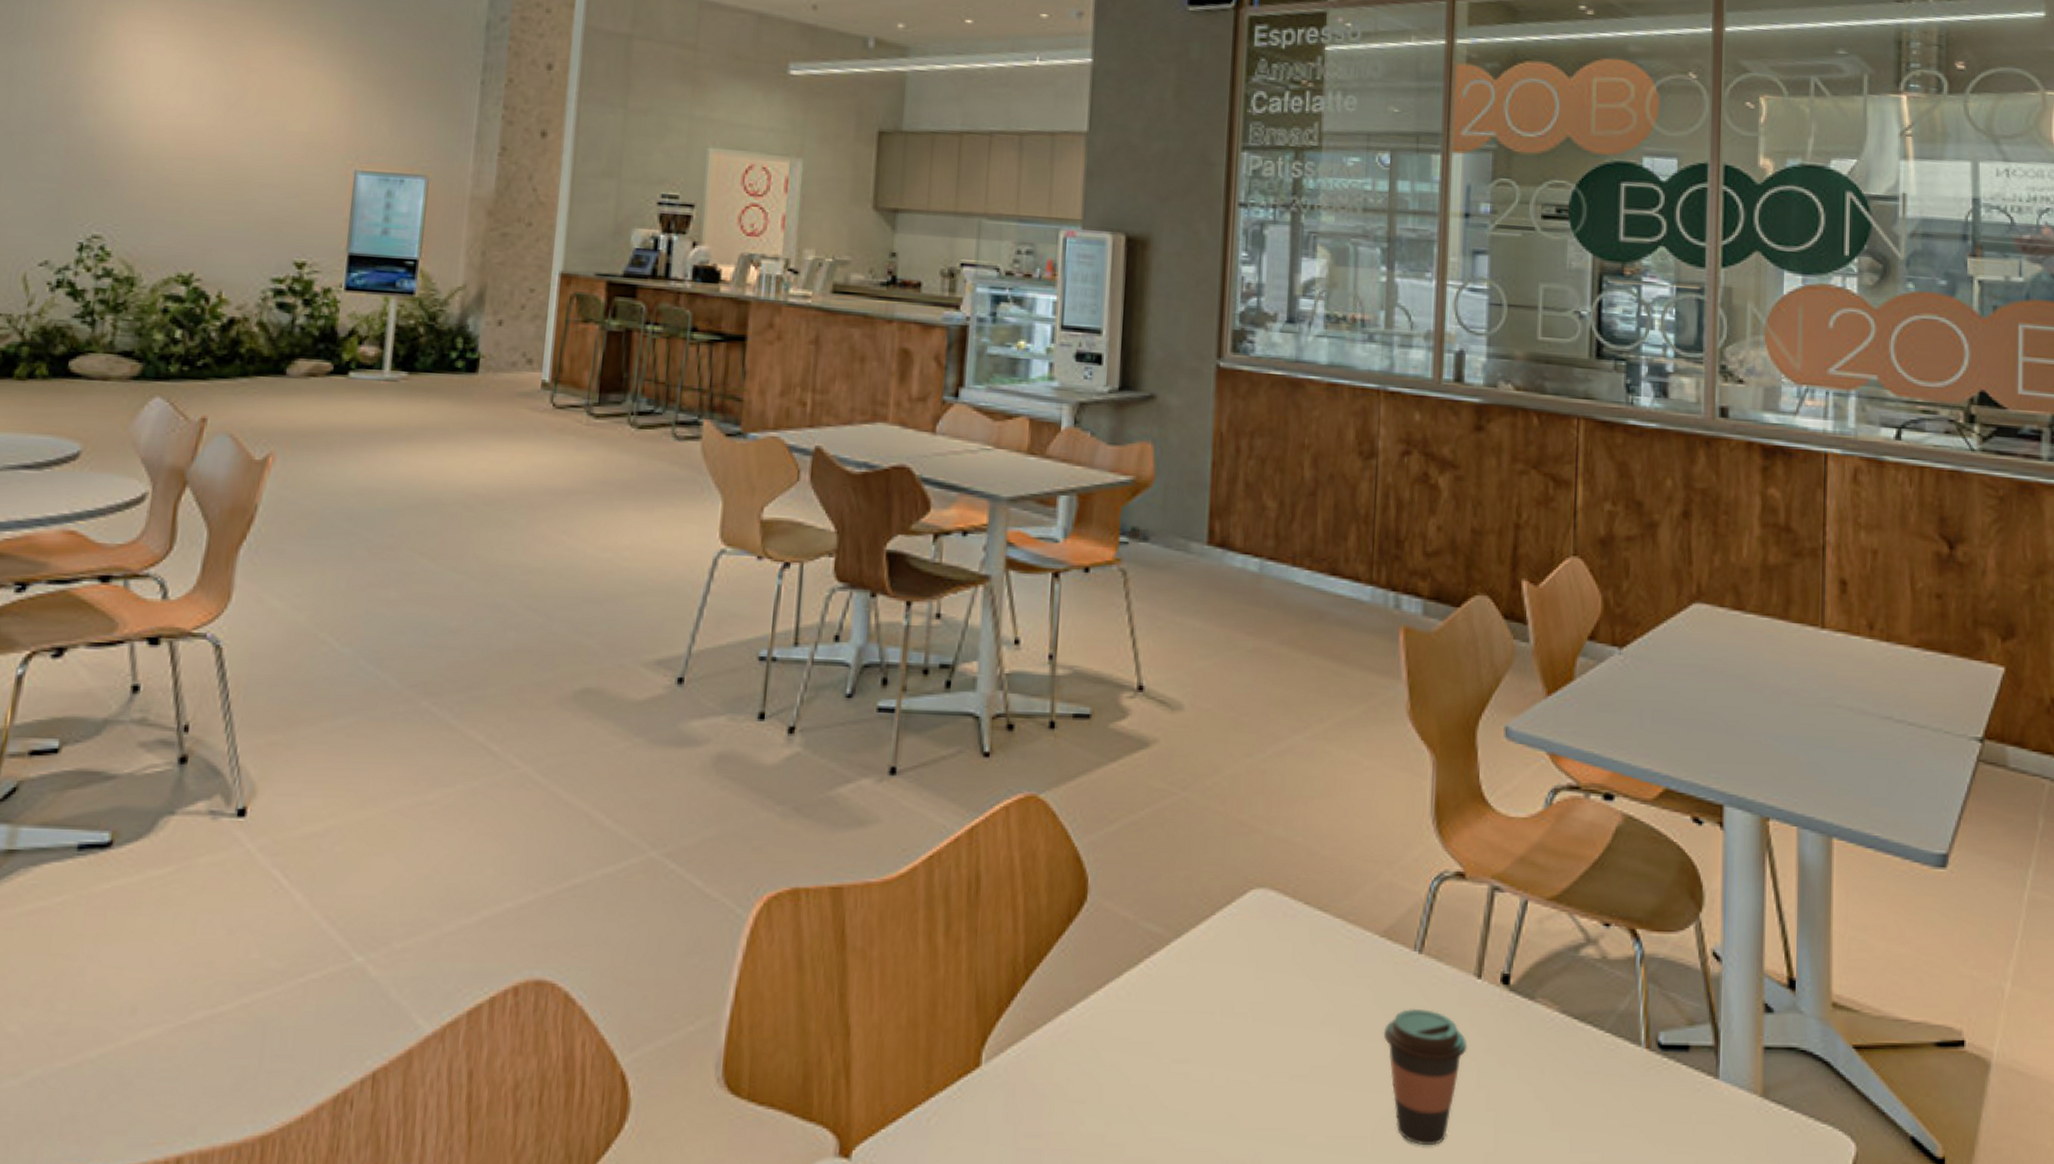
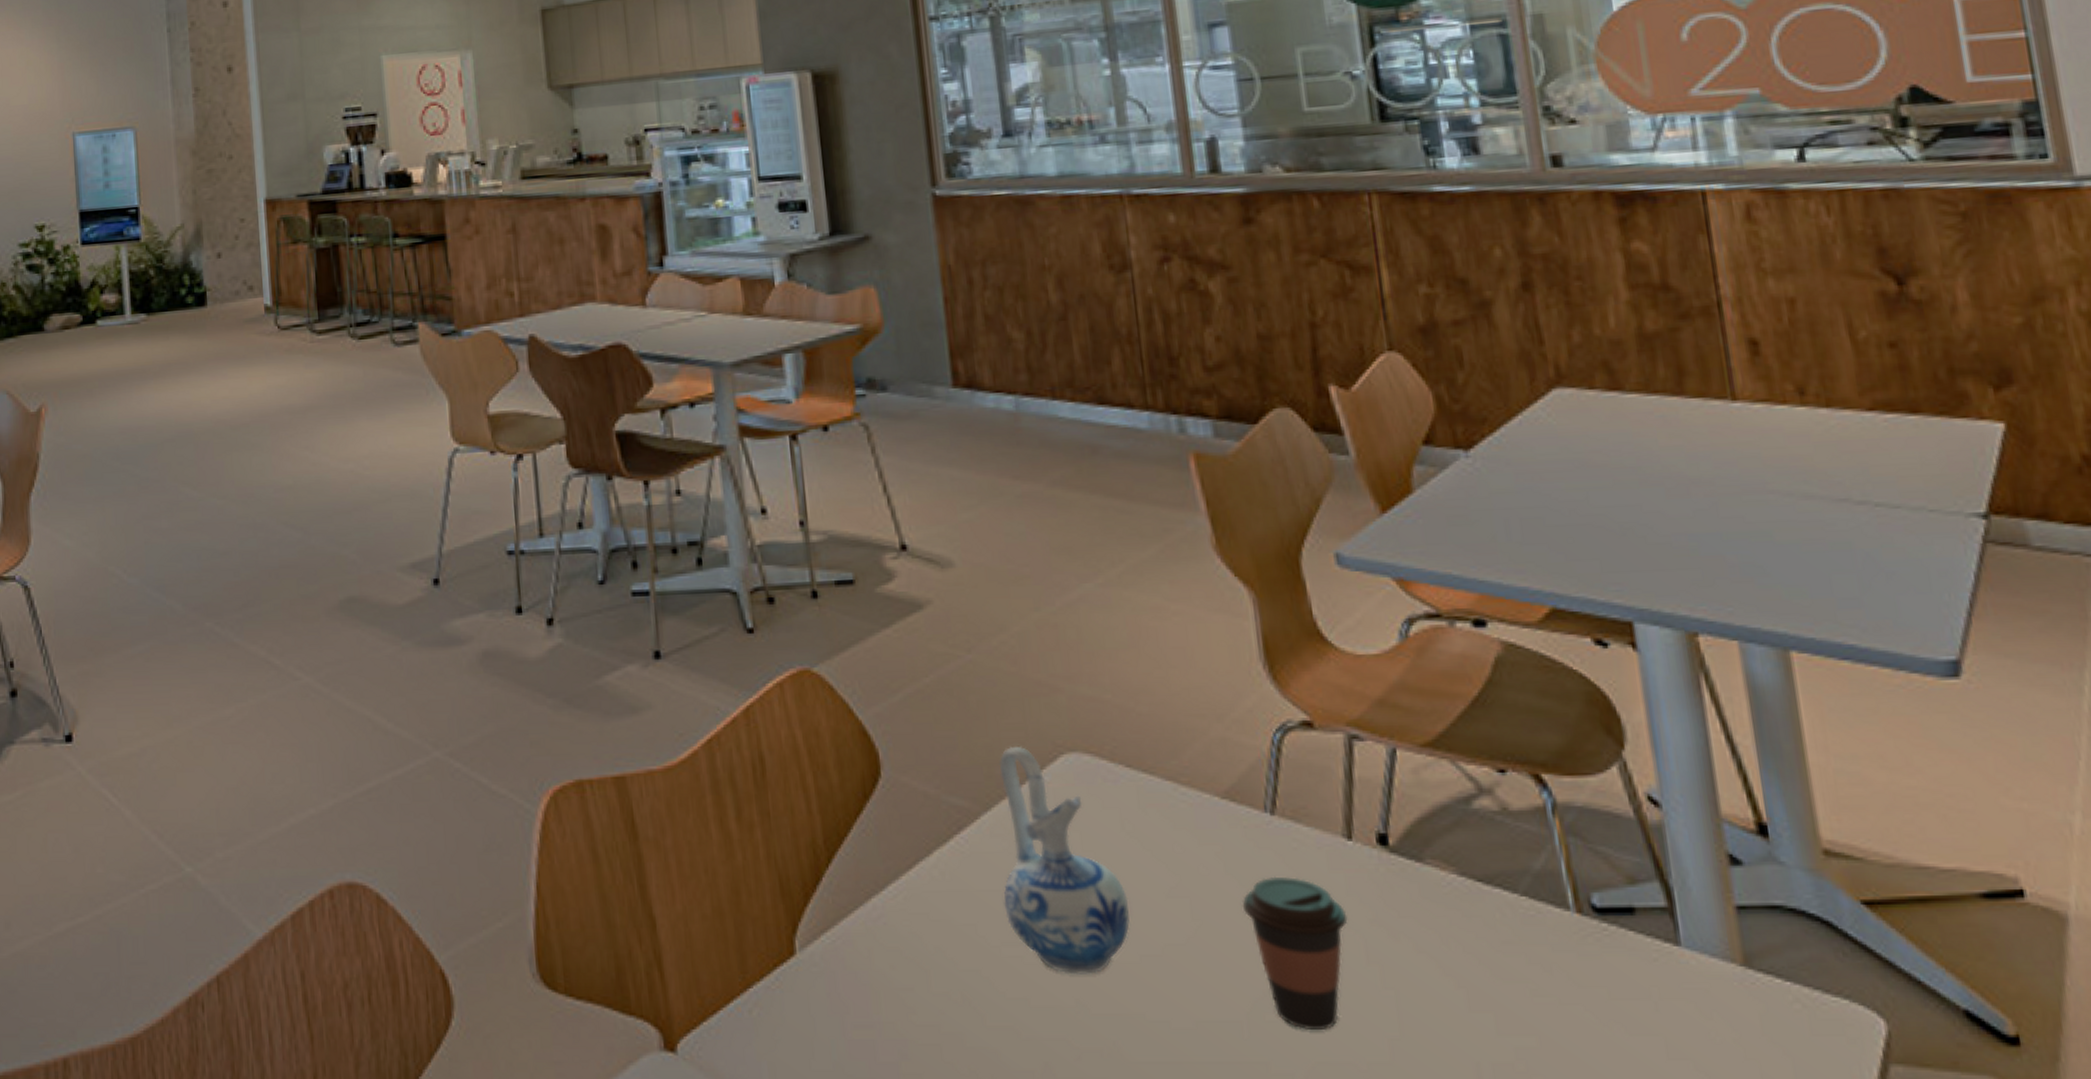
ceramic pitcher: none [1179,880,1289,1092] -> present [999,747,1130,975]

